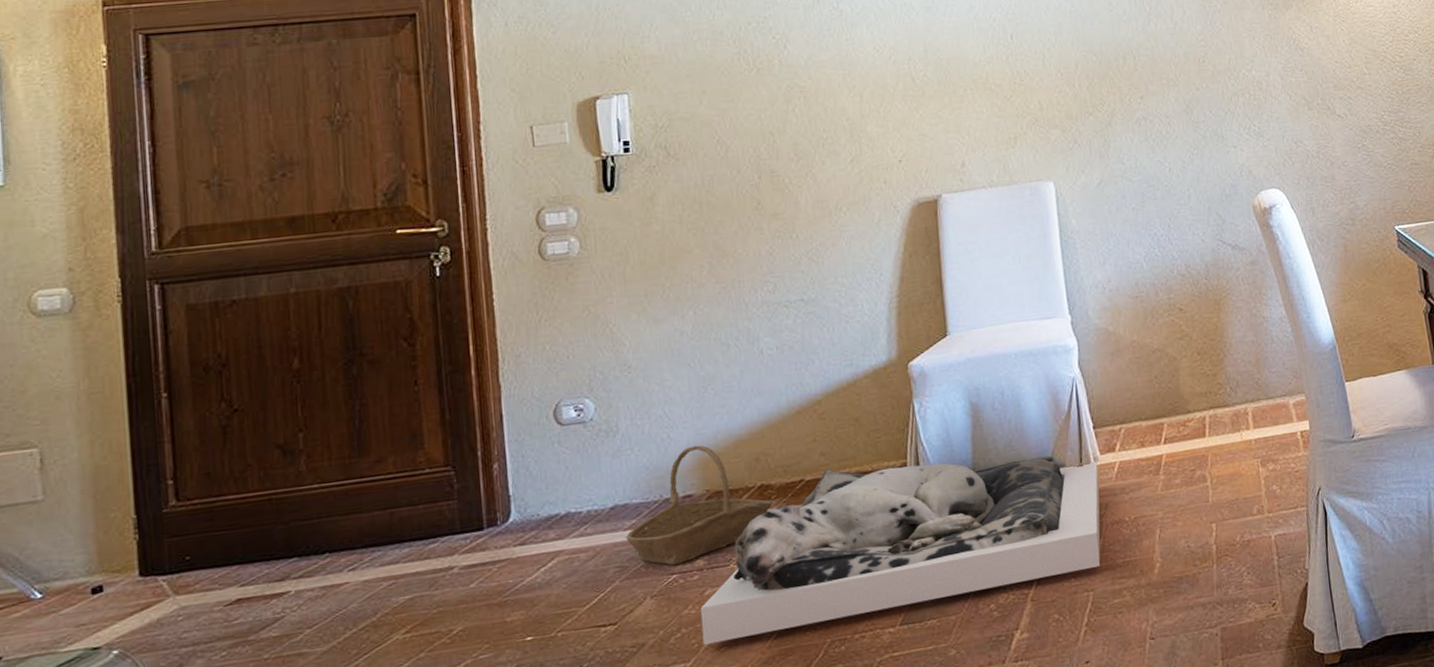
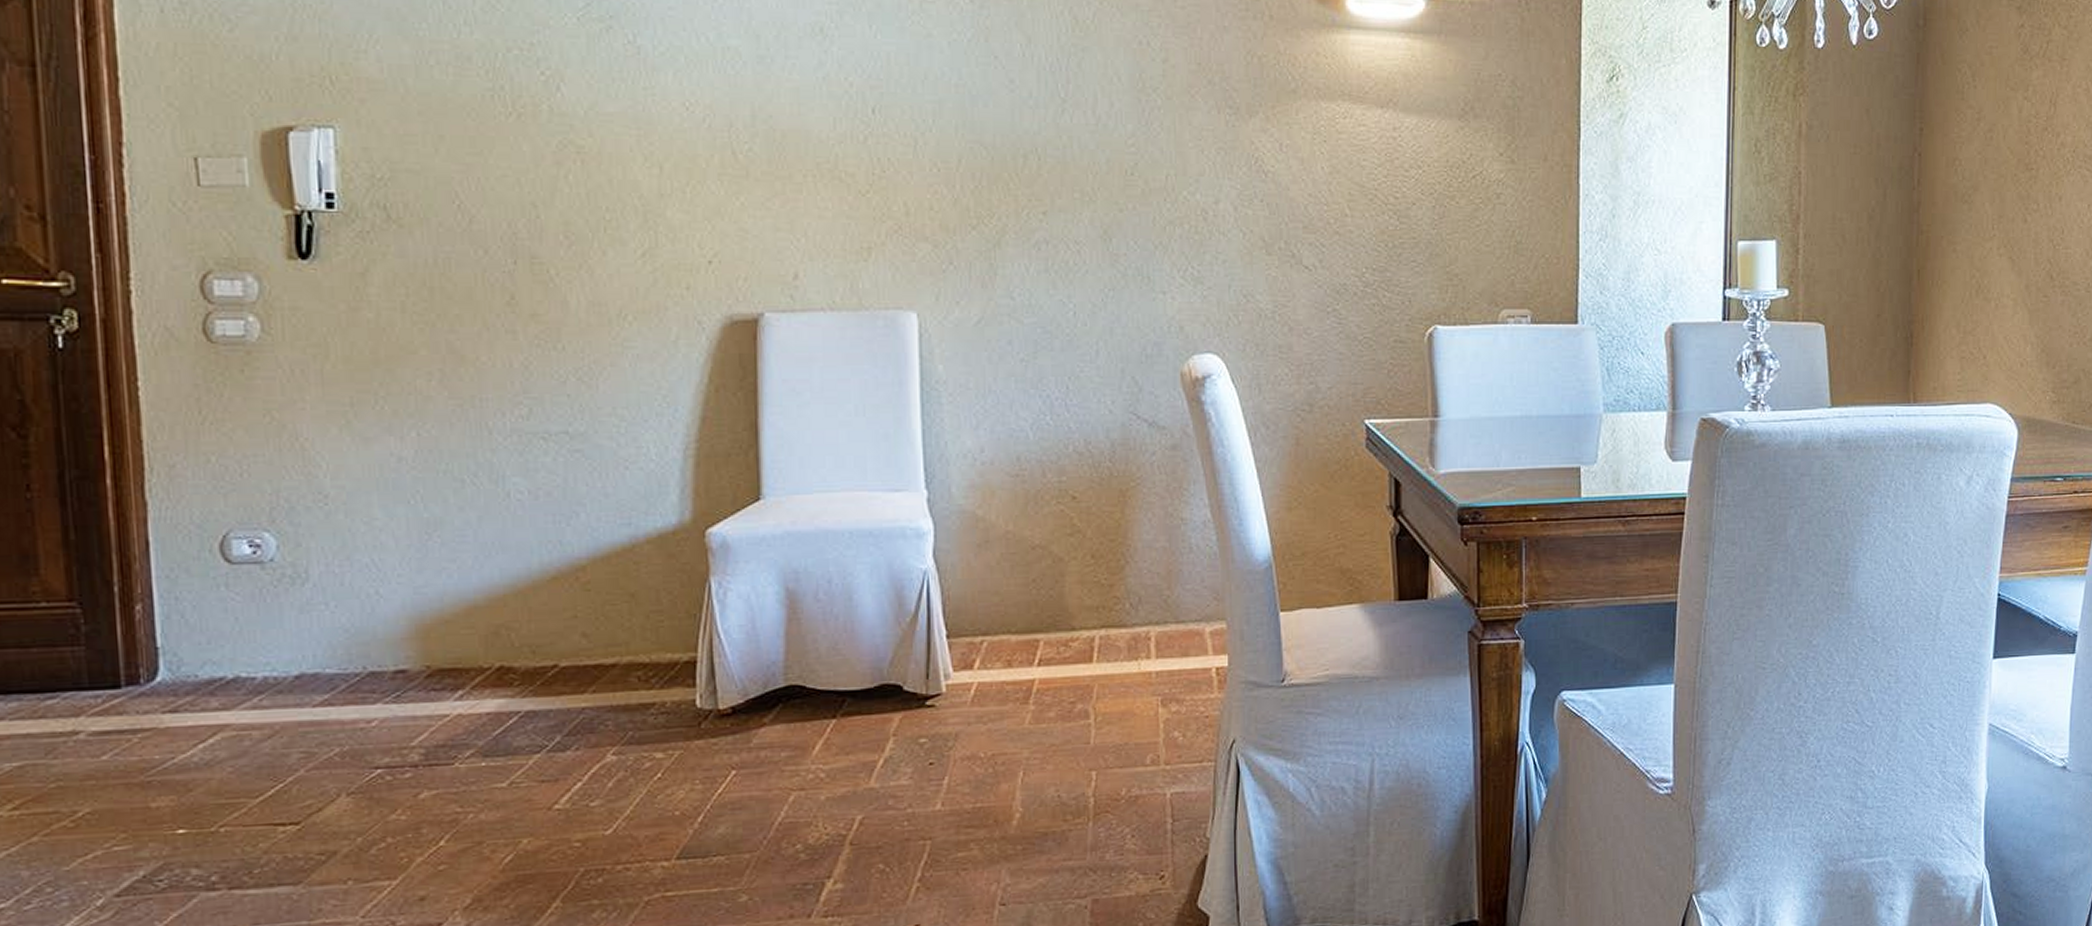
basket: present [626,445,773,566] -> none [315,607,515,758]
dog bed: present [700,456,1101,645] -> none [412,655,950,860]

